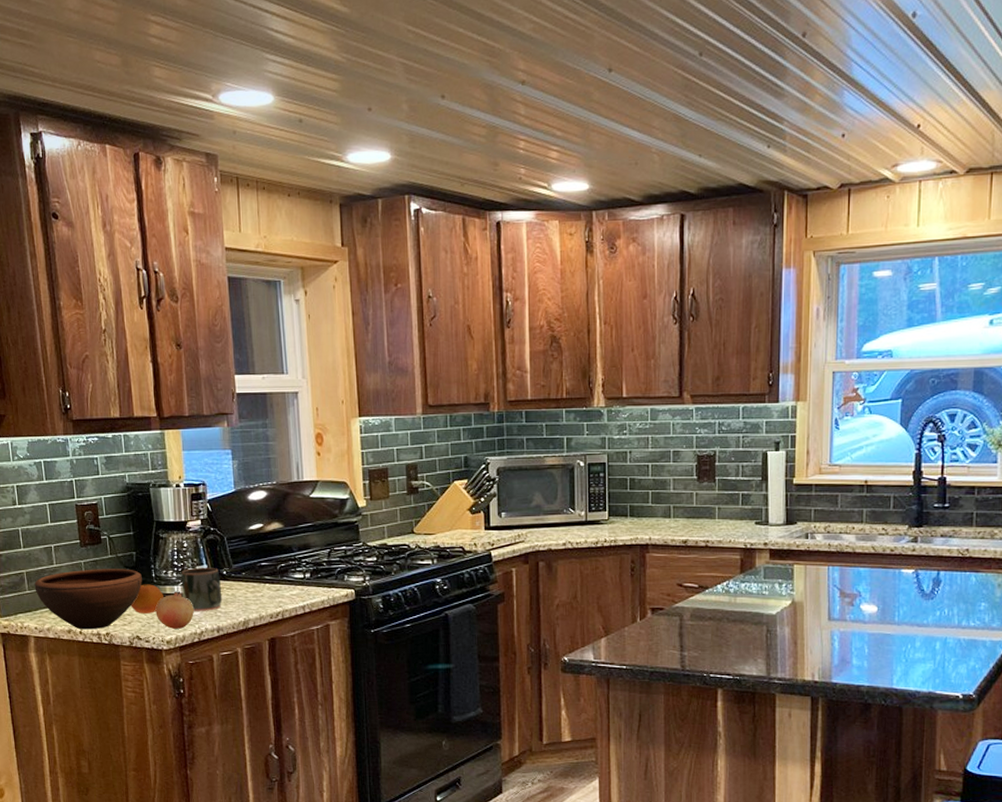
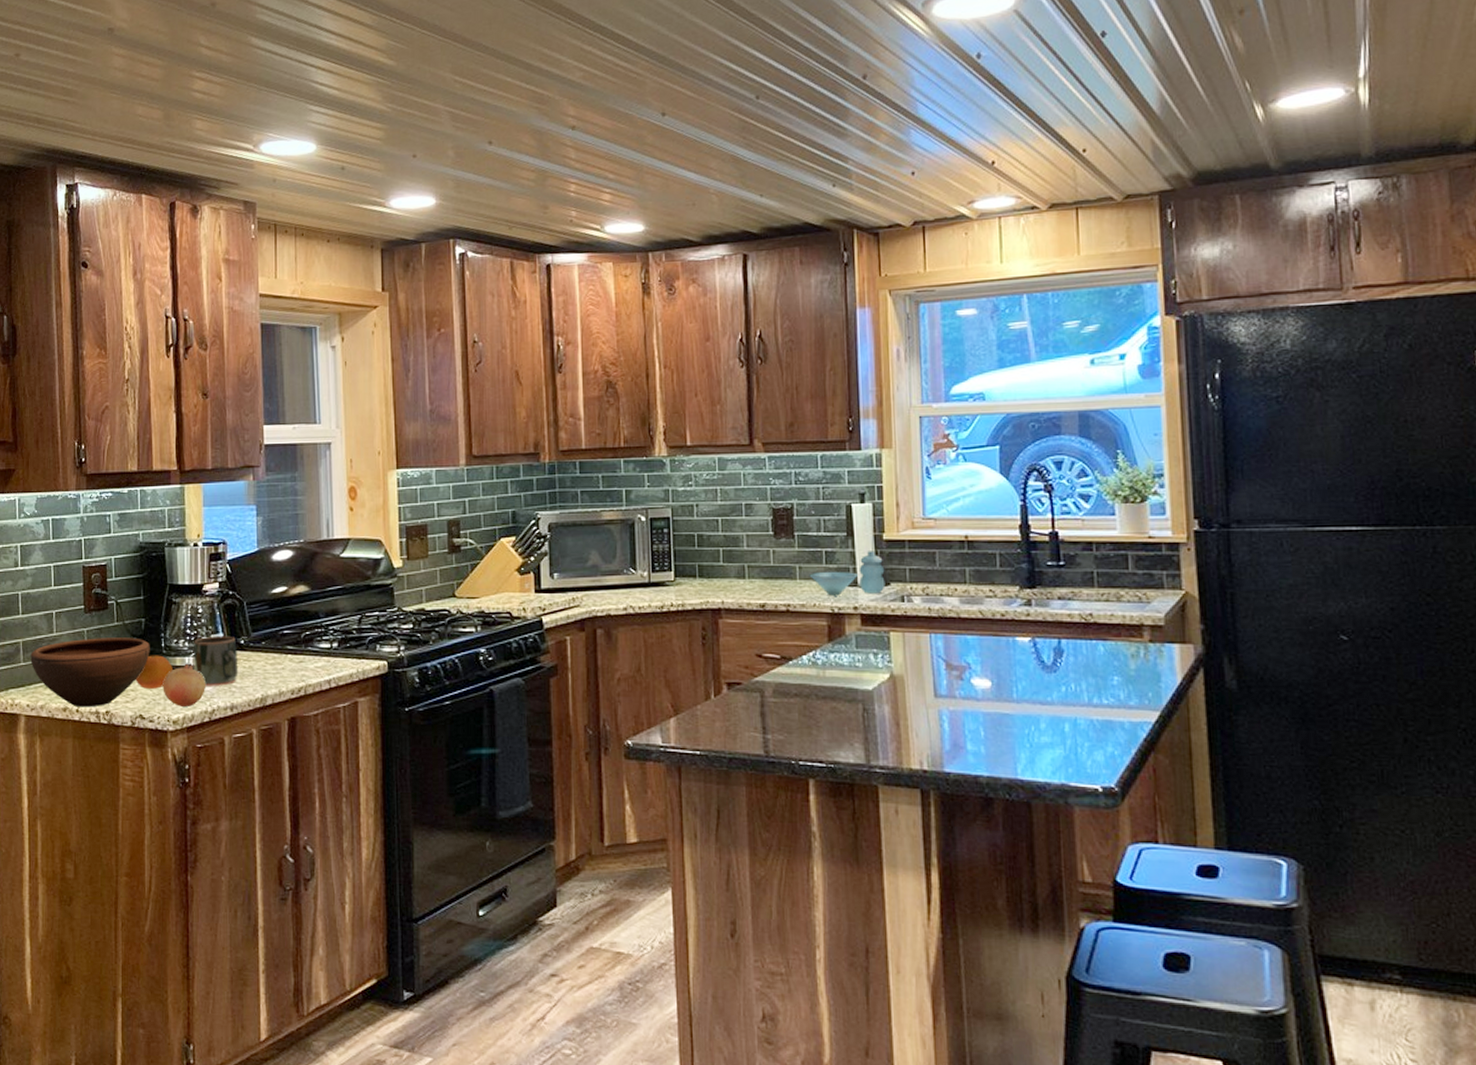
soap dispenser: none [727,494,793,533] -> present [809,551,886,596]

